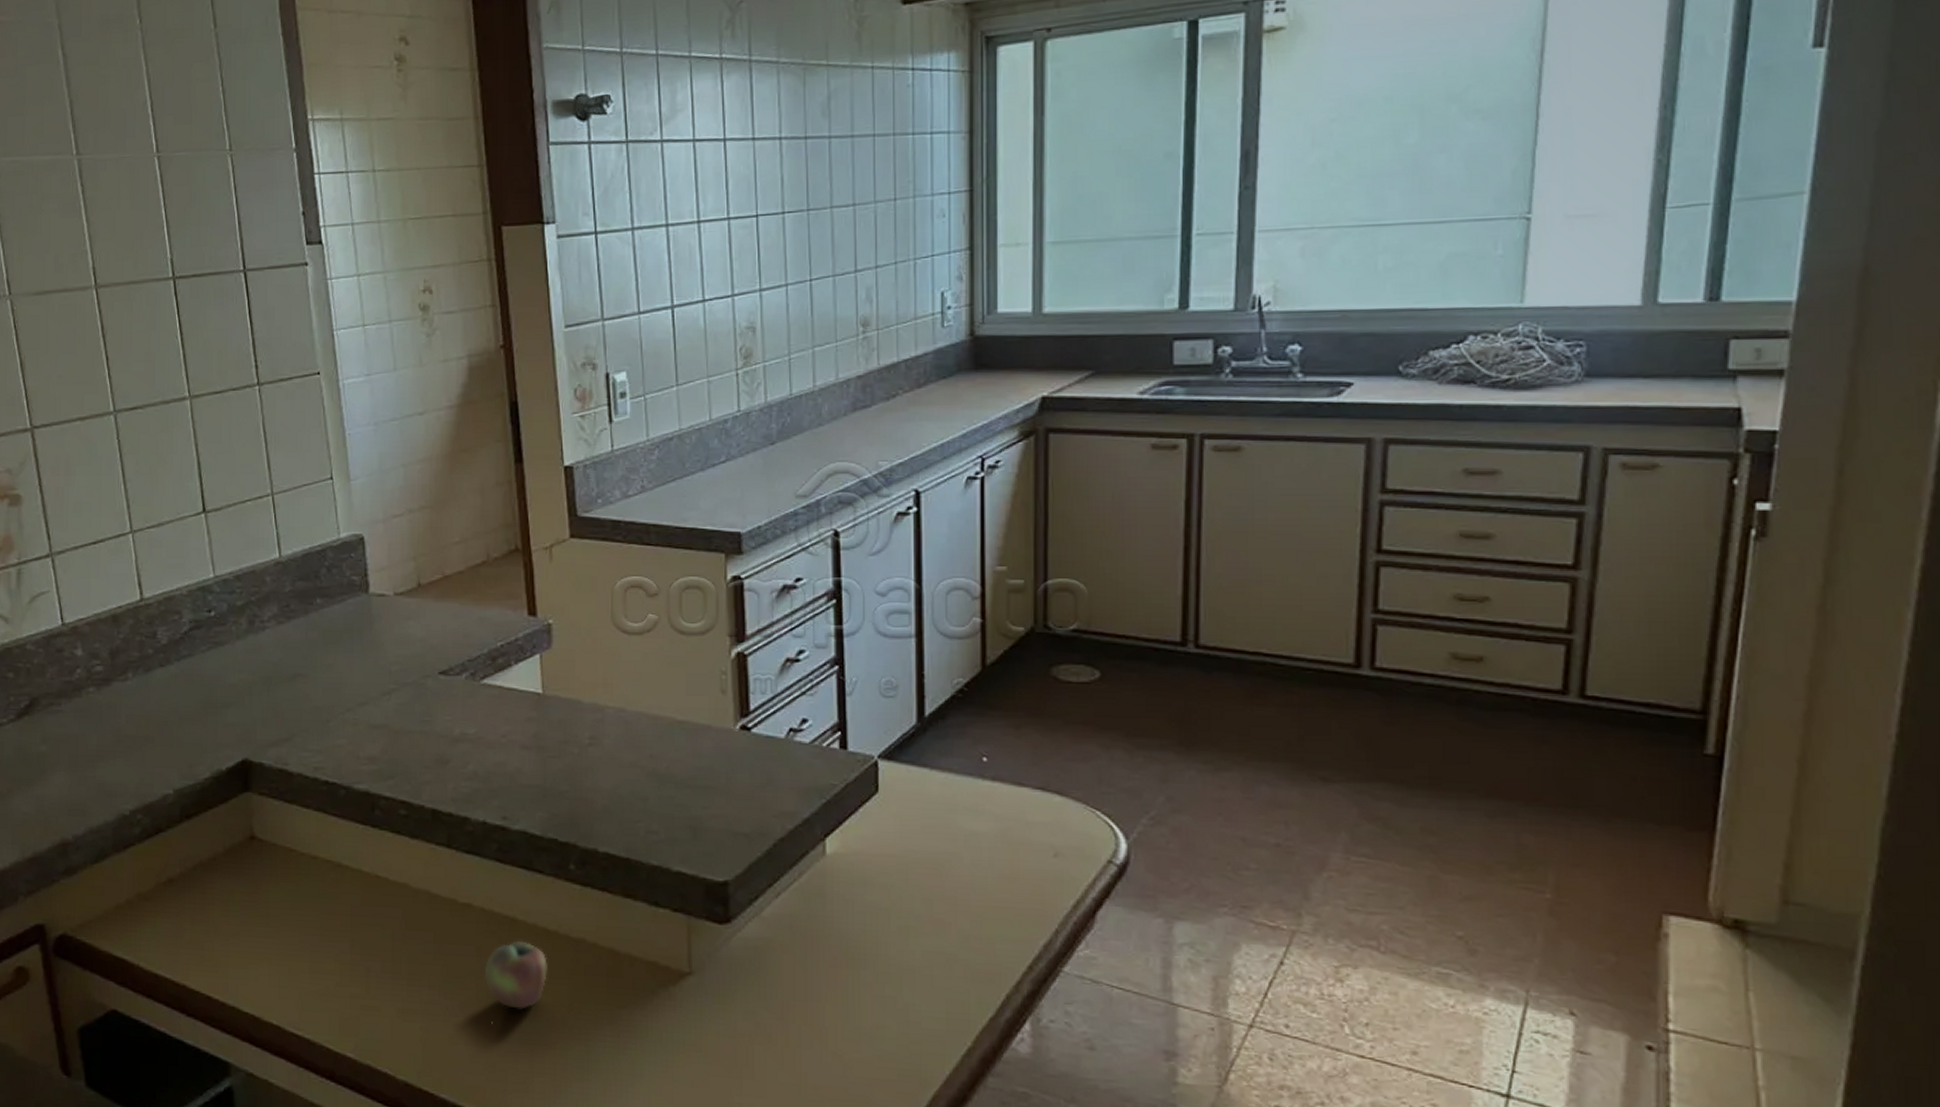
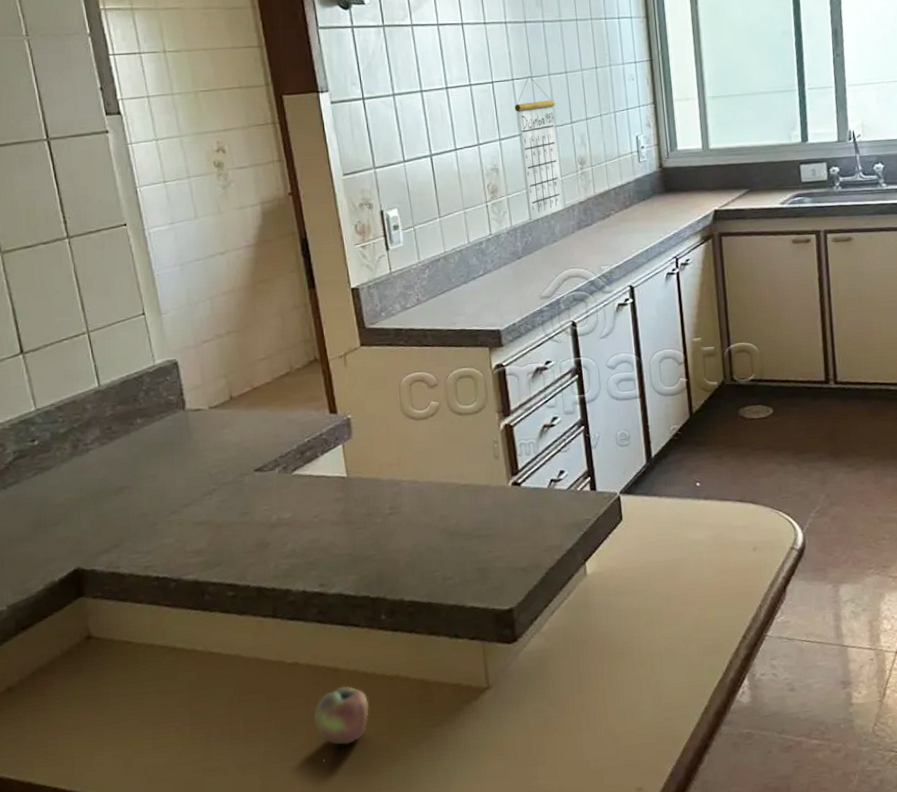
calendar: none [782,208,837,396] -> present [514,75,565,220]

